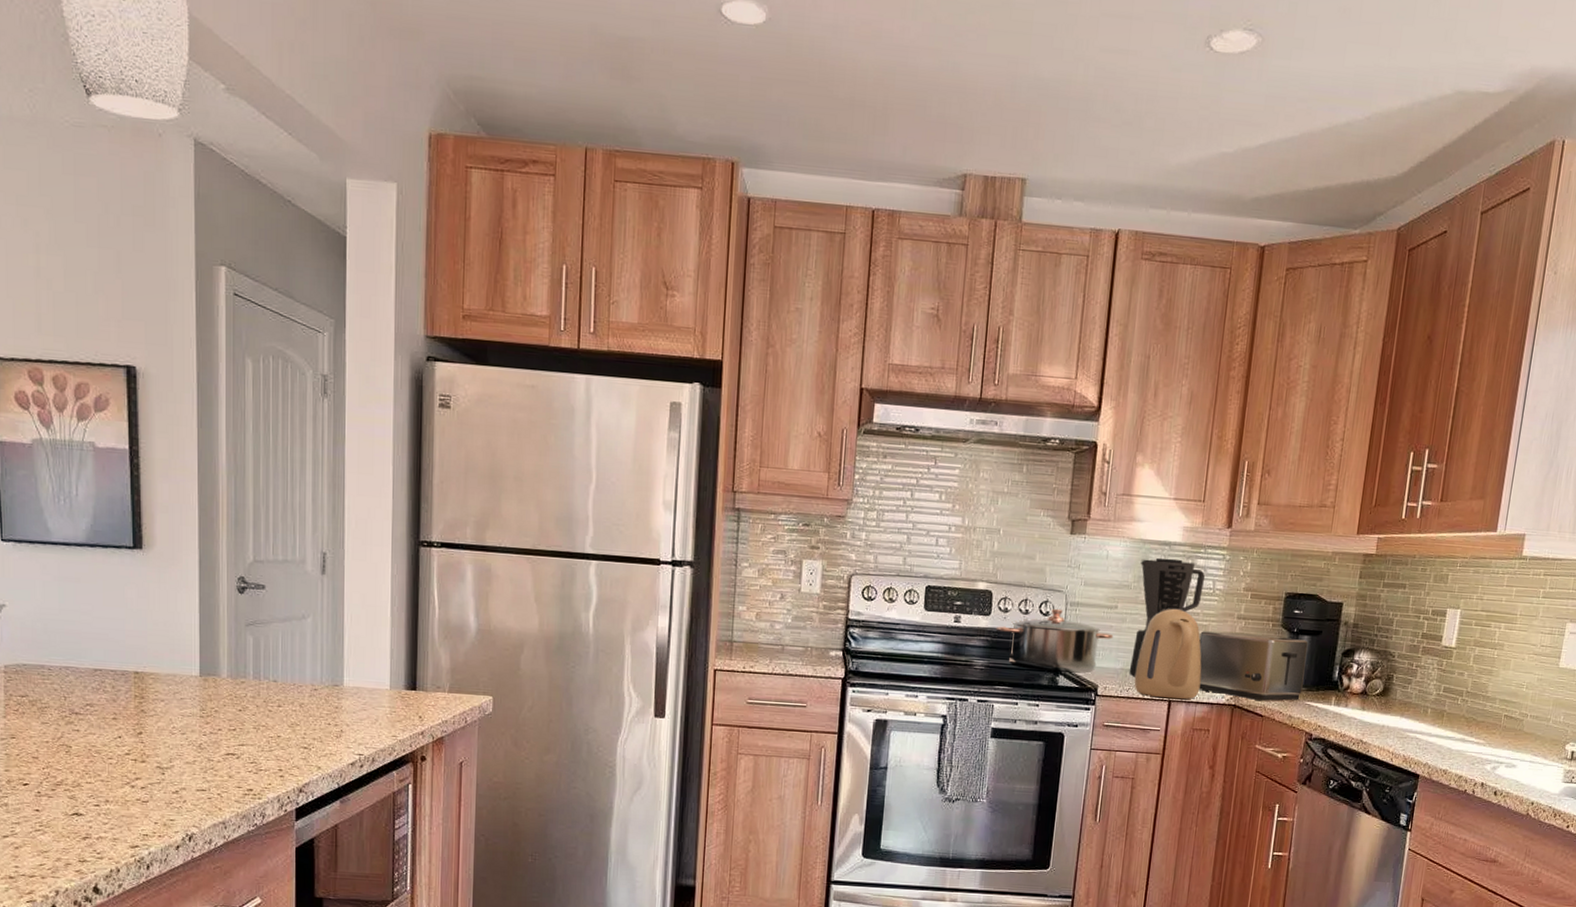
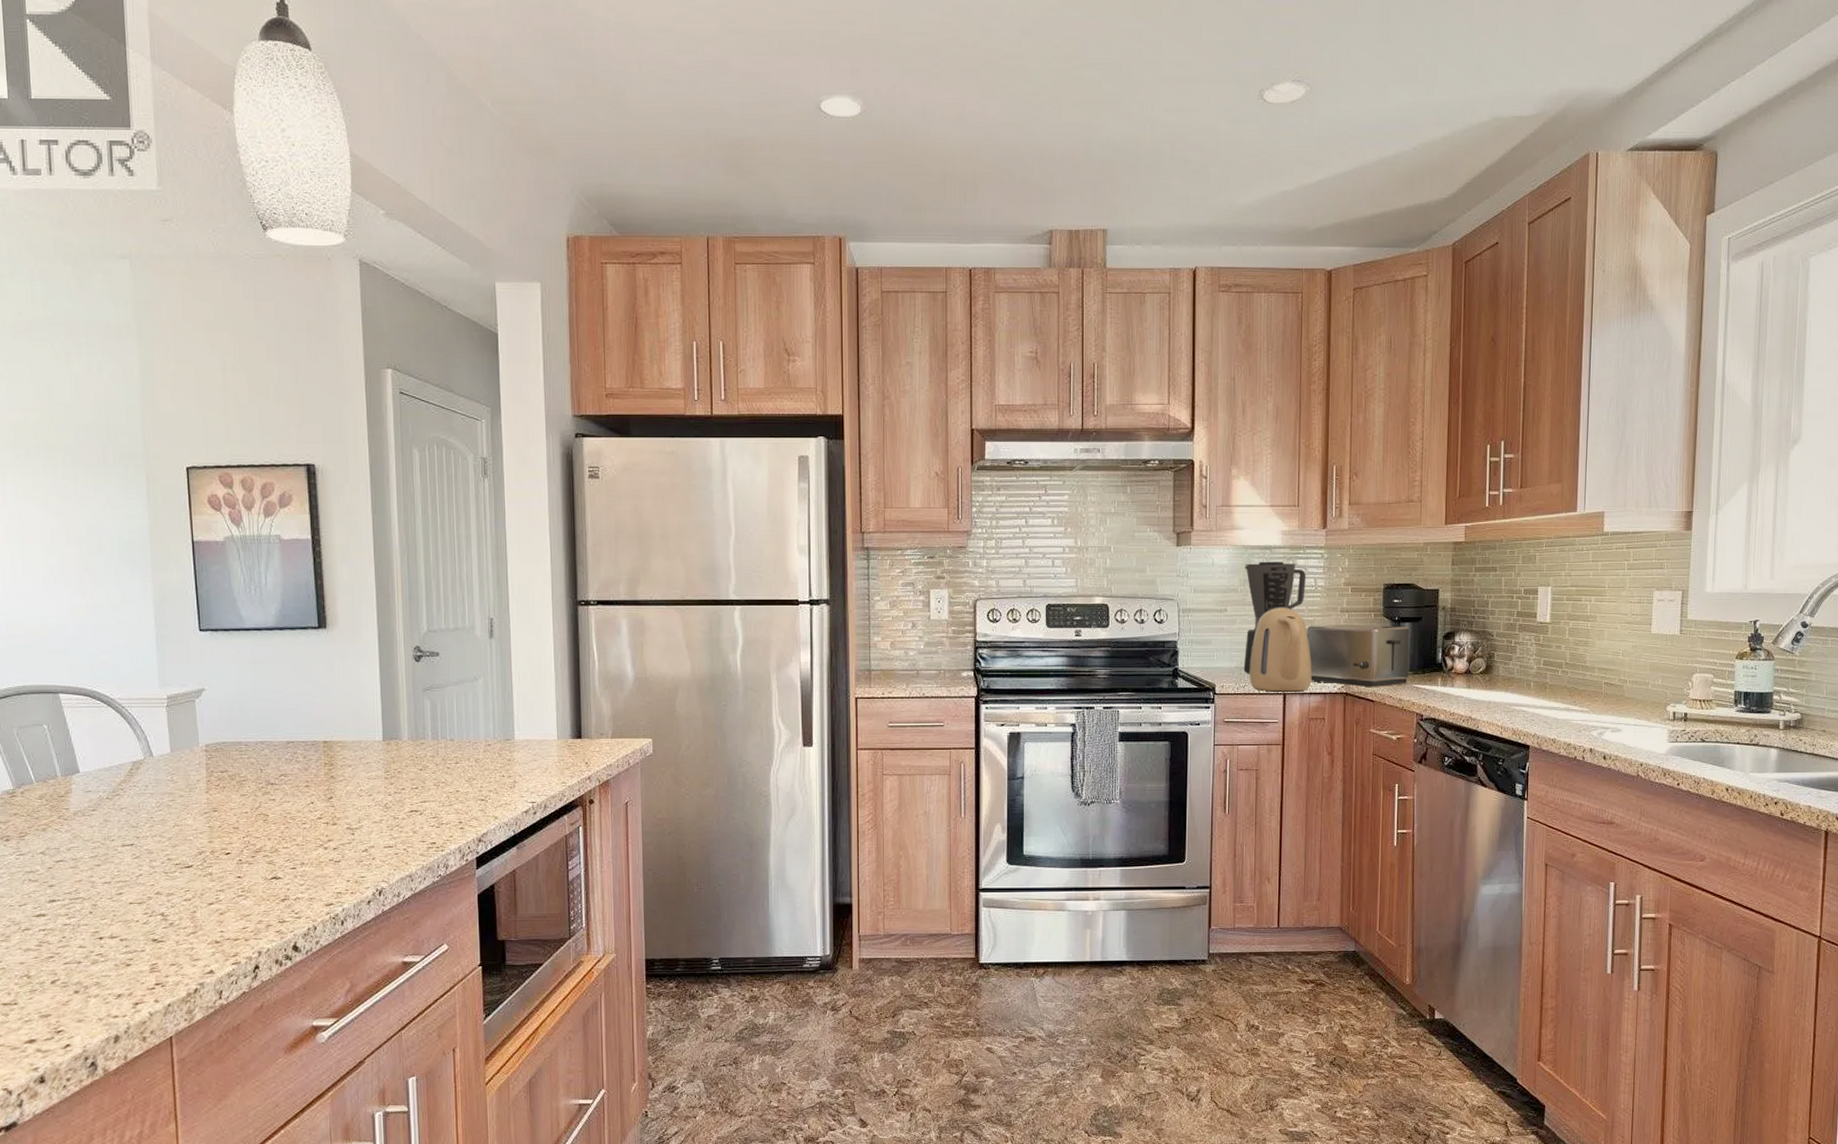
cooking pot: present [995,608,1114,674] -> none [1114,616,1226,676]

